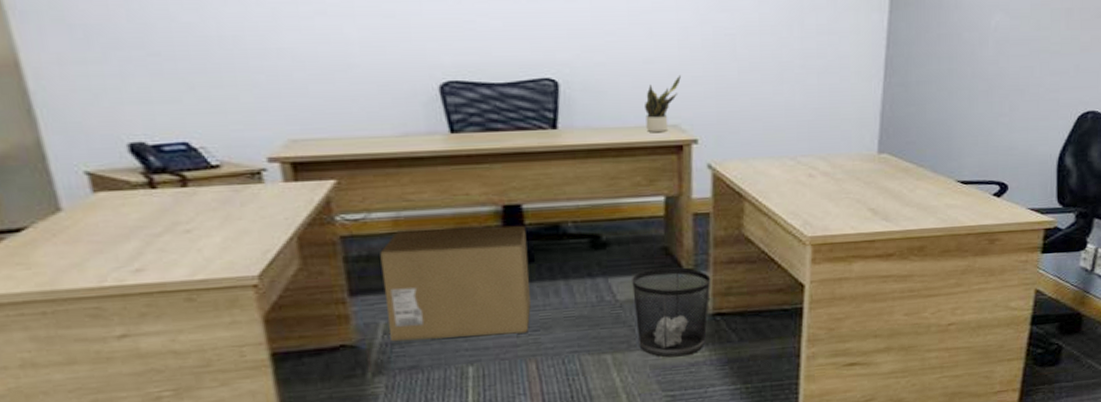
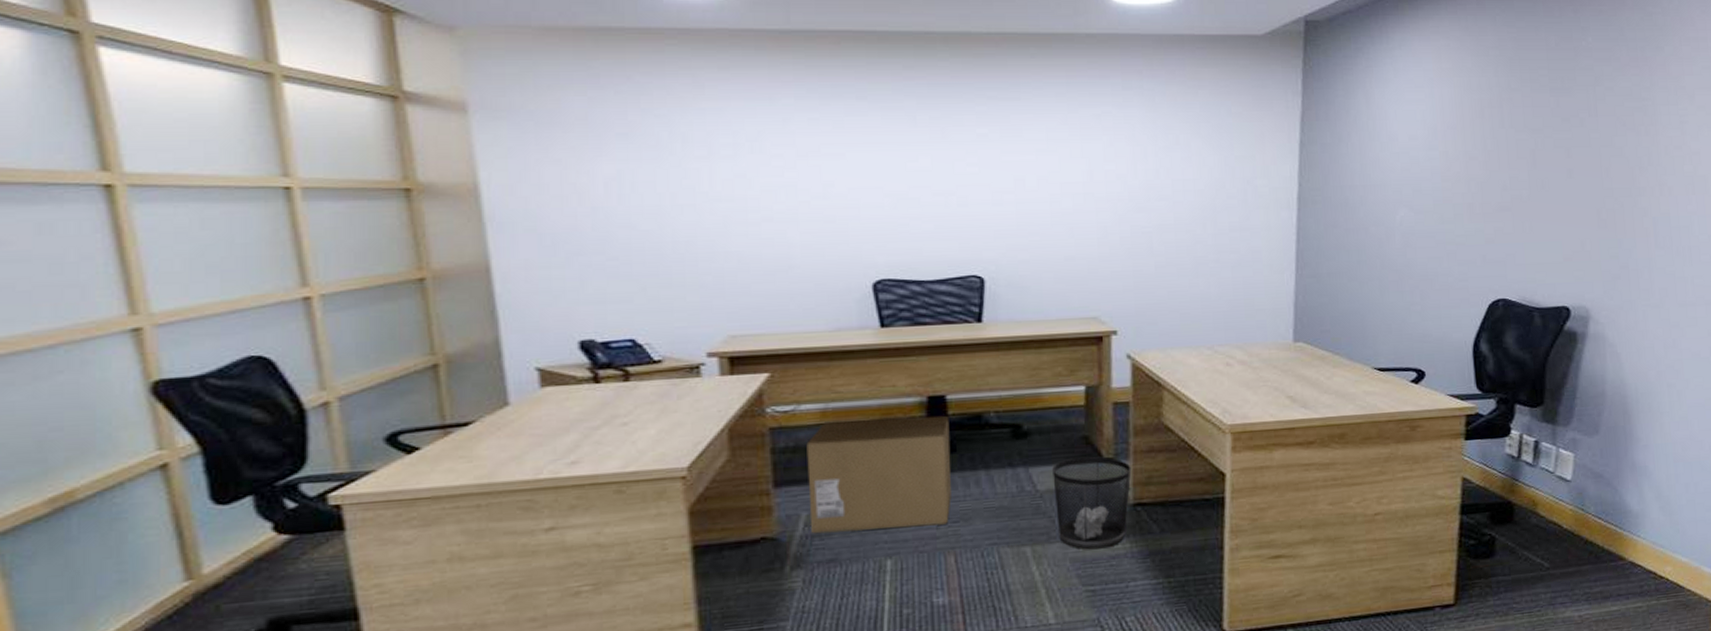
potted plant: present [644,74,681,133] -> none [1065,270,1101,325]

